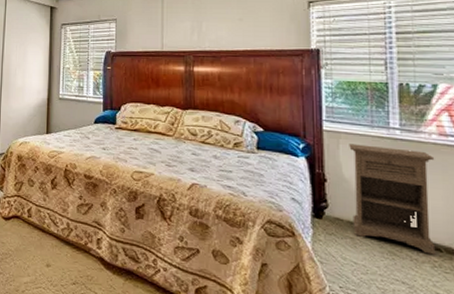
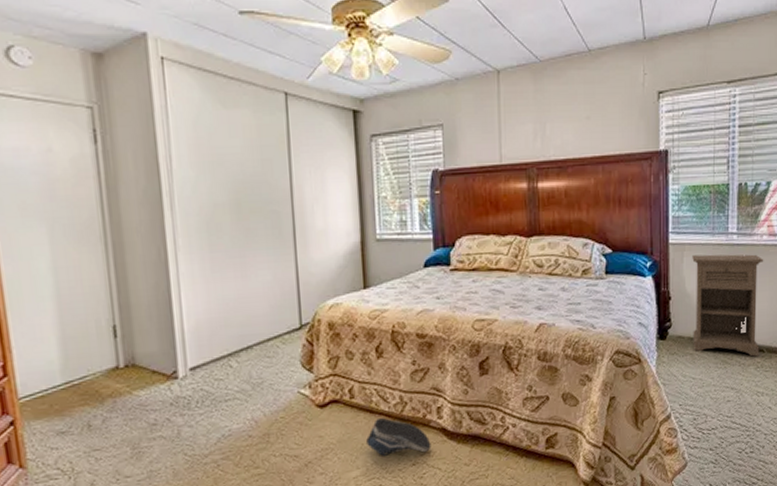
shoe: none [37,237,90,276] -> present [366,417,431,457]

